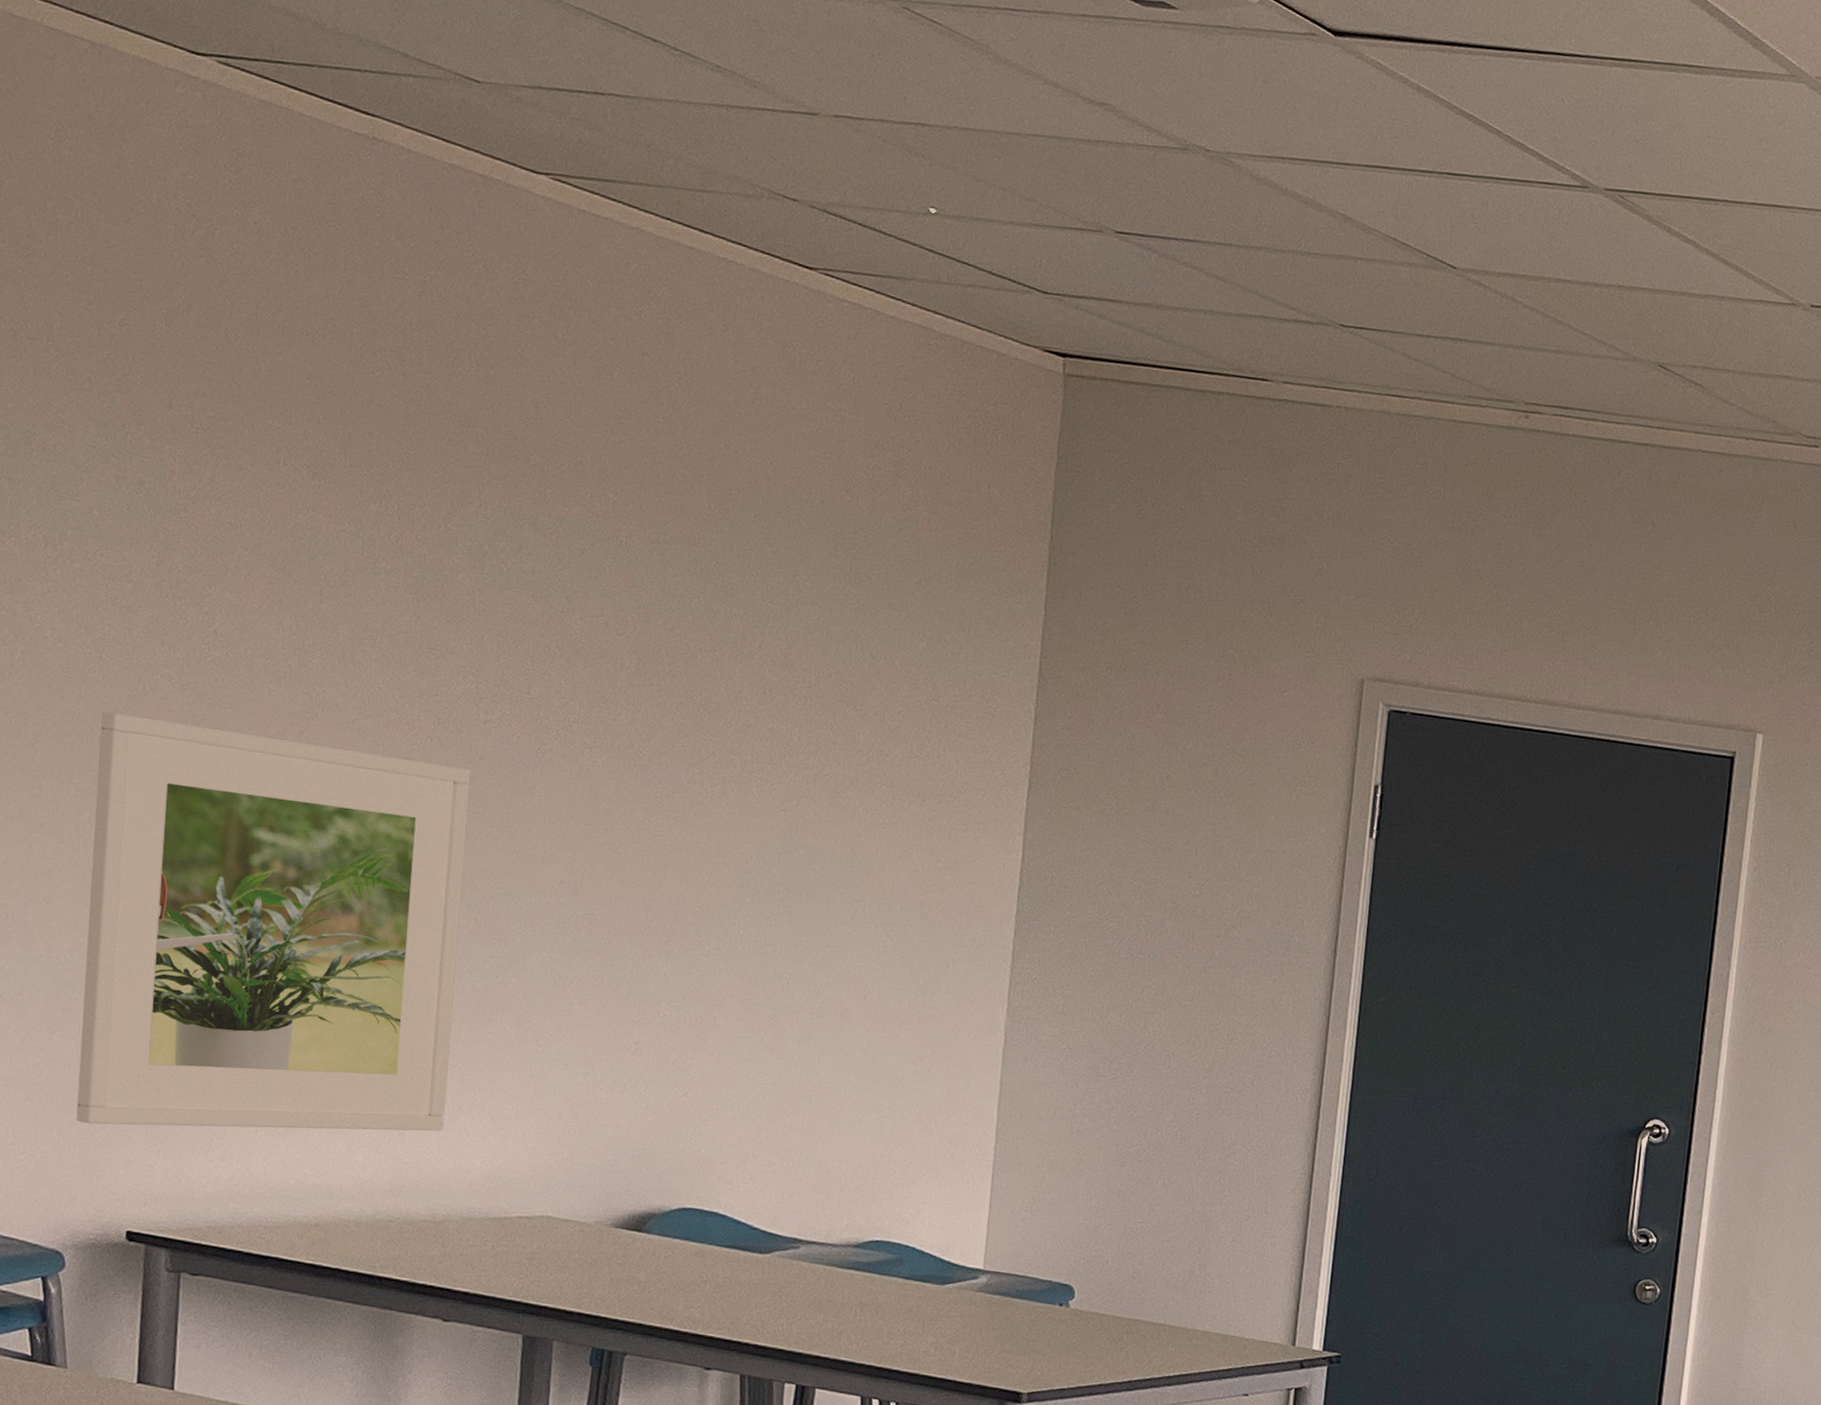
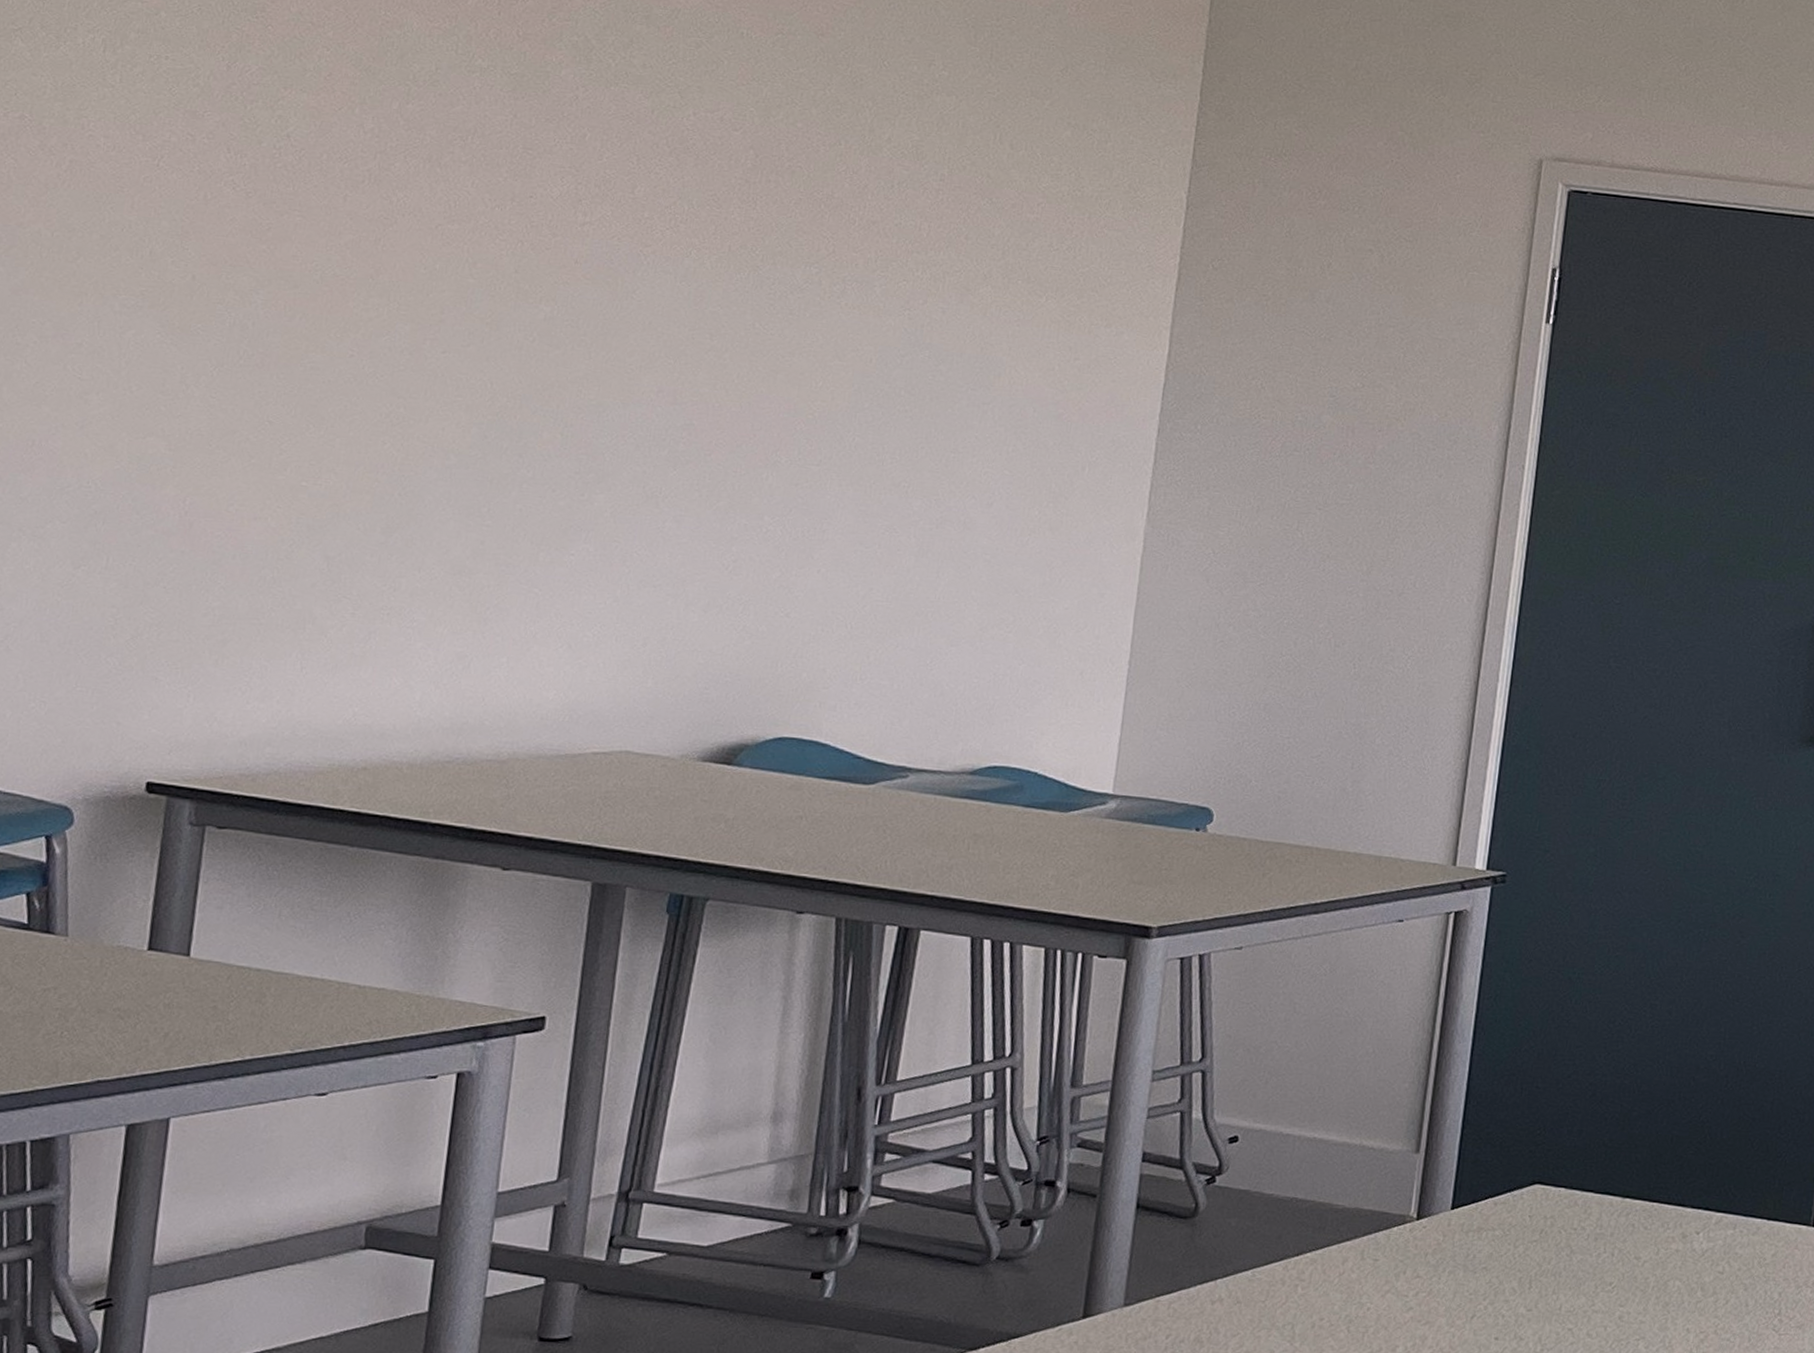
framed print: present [76,711,471,1132] -> none [97,222,565,667]

